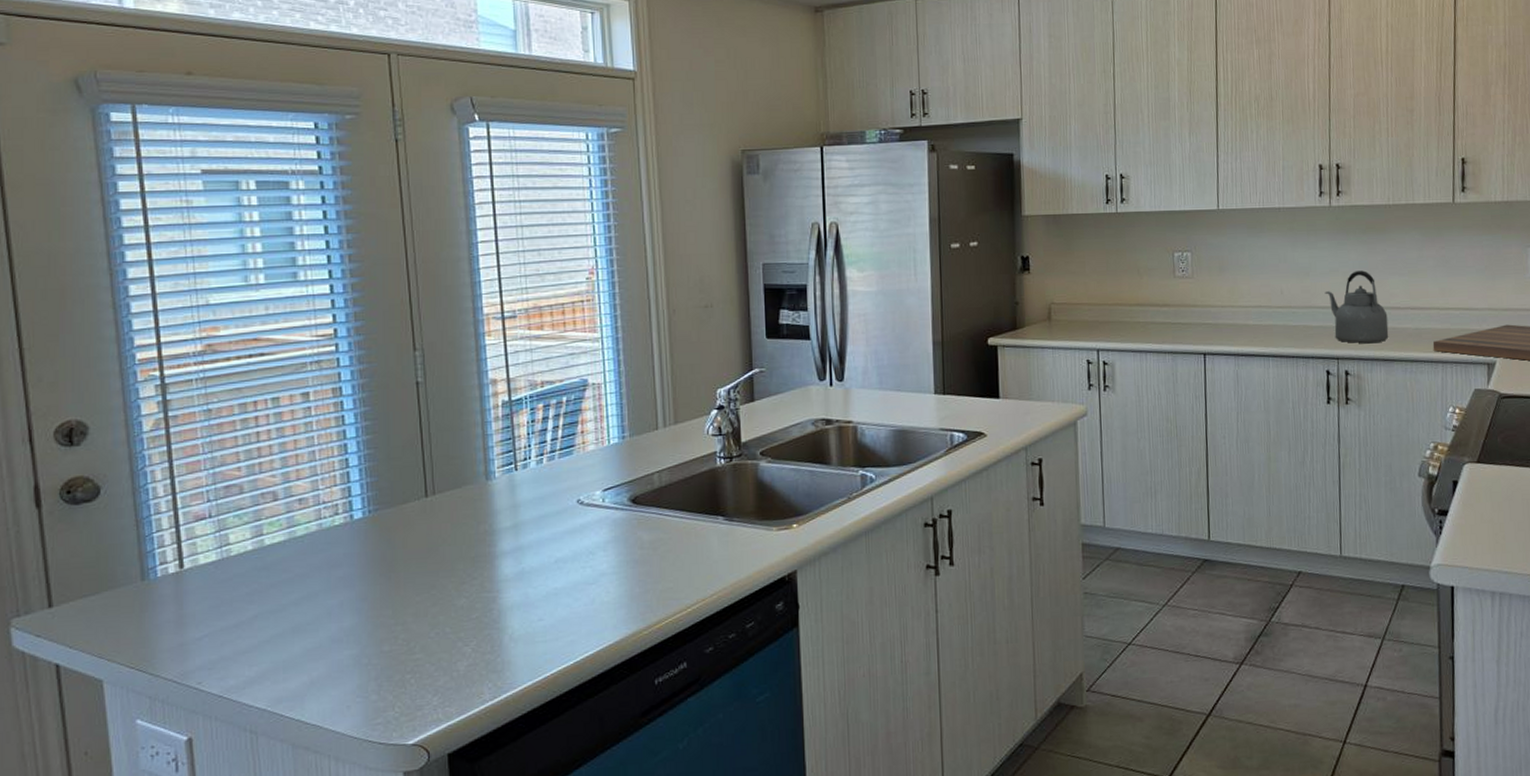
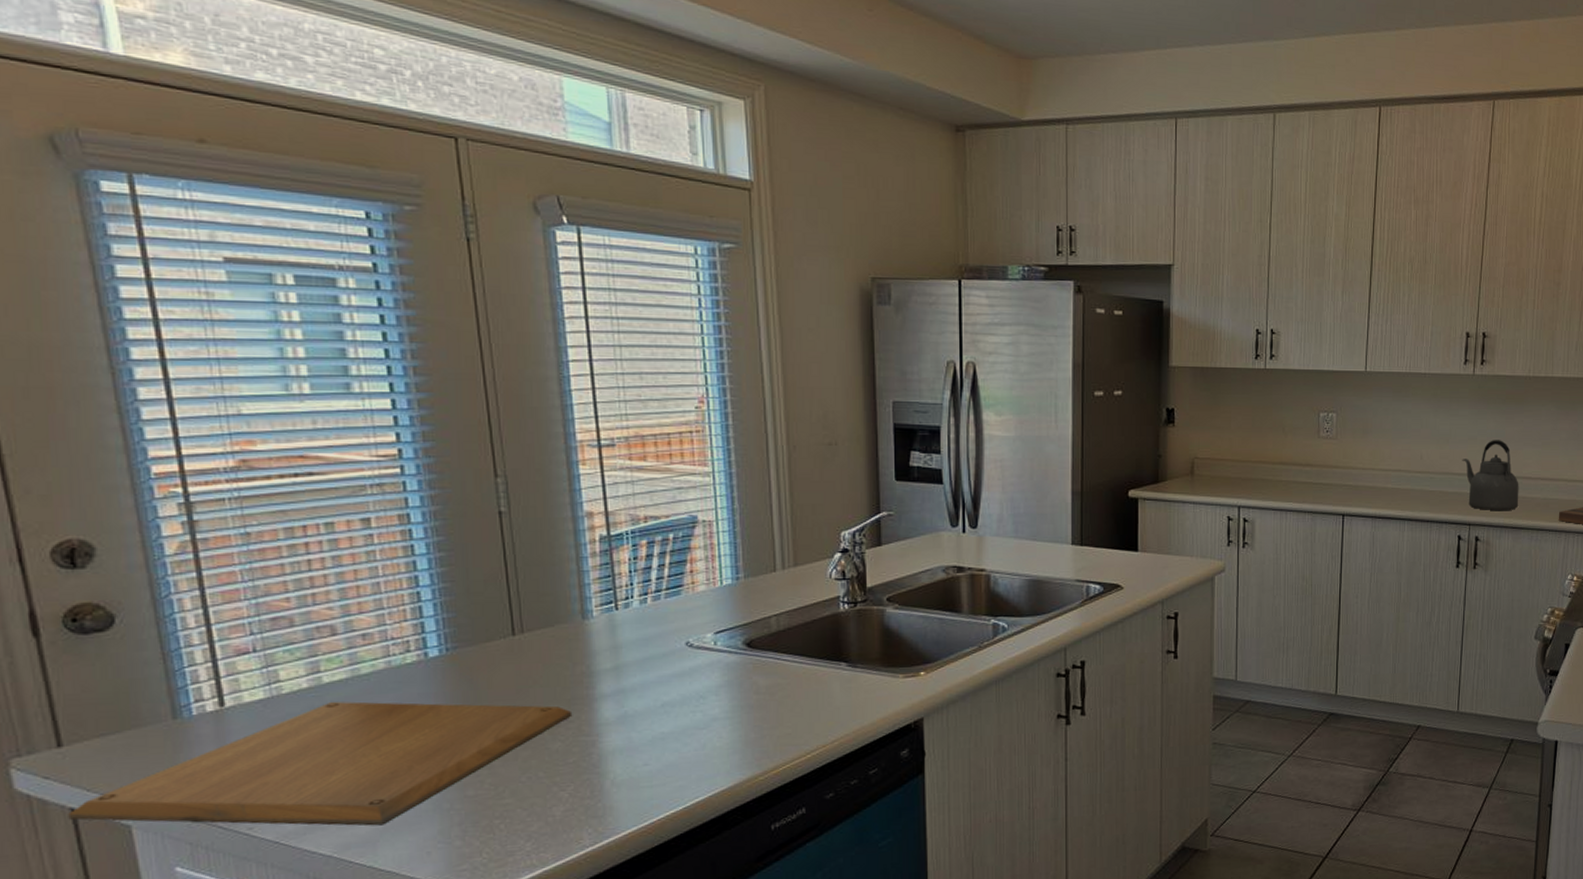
chopping board: none [53,562,476,681] -> present [68,701,573,826]

